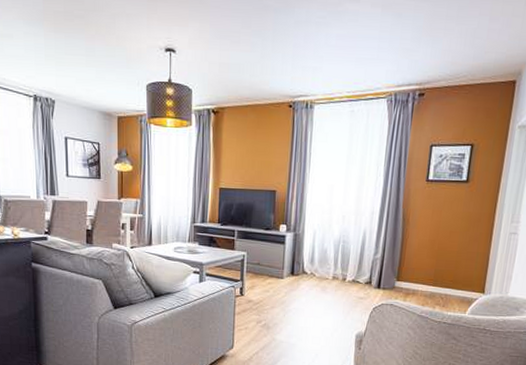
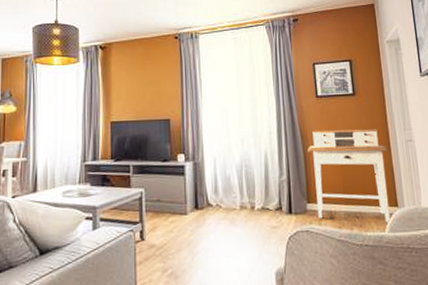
desk: none [404,214,490,306] -> present [308,129,391,223]

